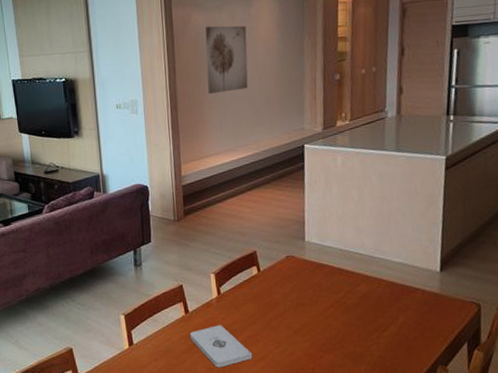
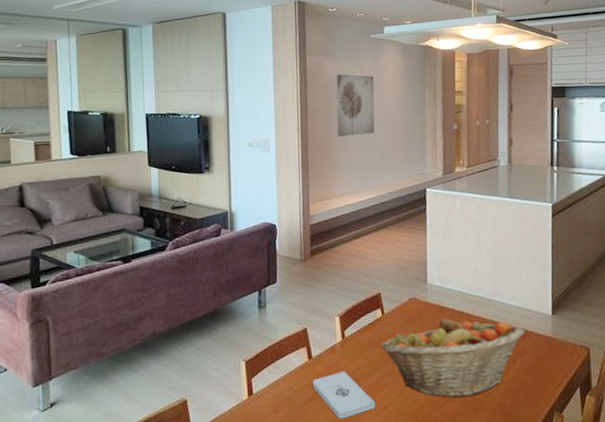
fruit basket: none [257,275,410,351] -> present [381,318,525,398]

